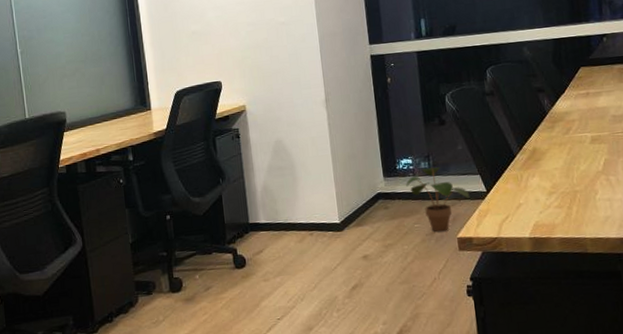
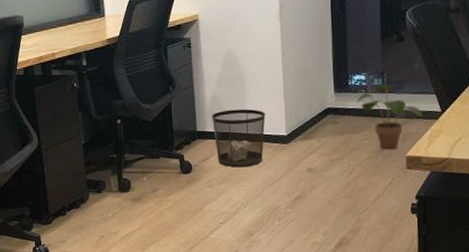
waste bin: none [263,197,318,259] -> present [212,108,265,168]

